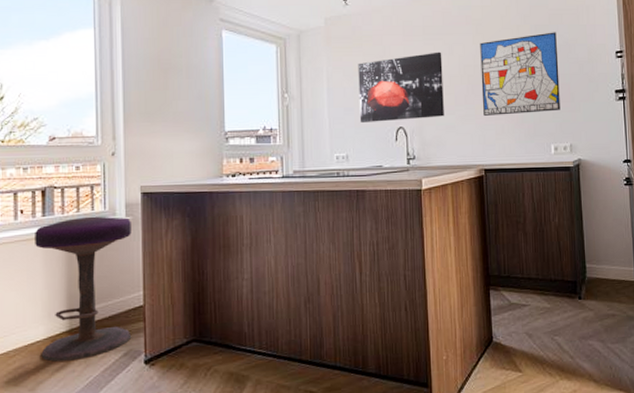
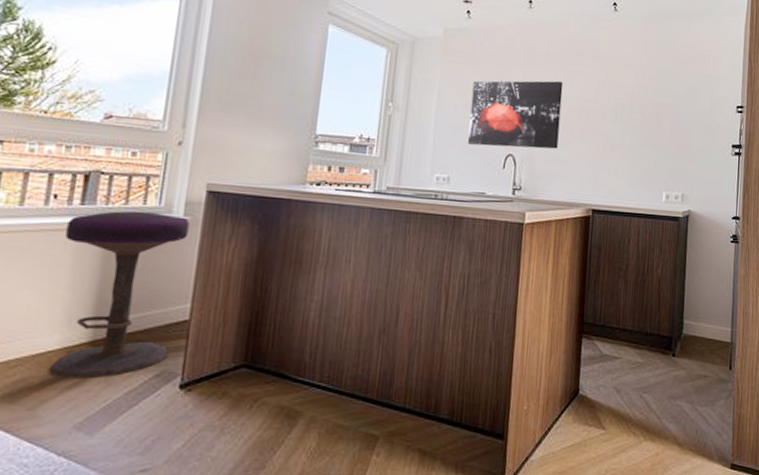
wall art: present [480,32,560,116] -> none [598,77,681,158]

